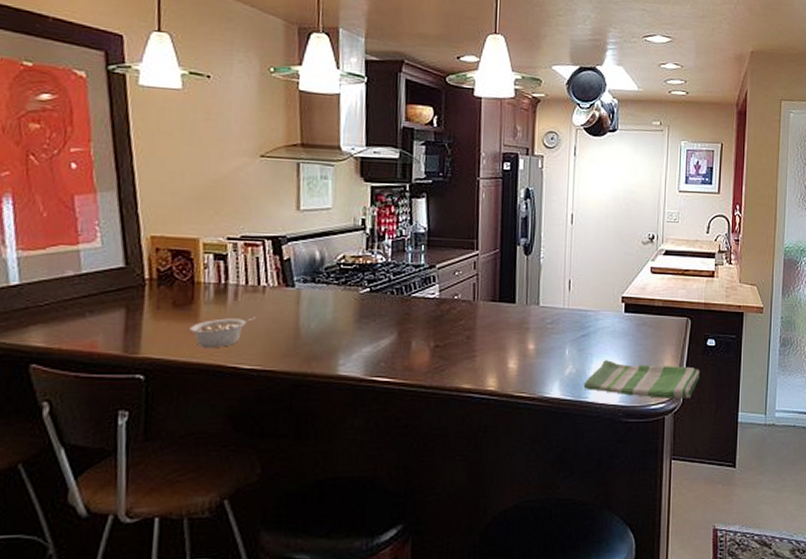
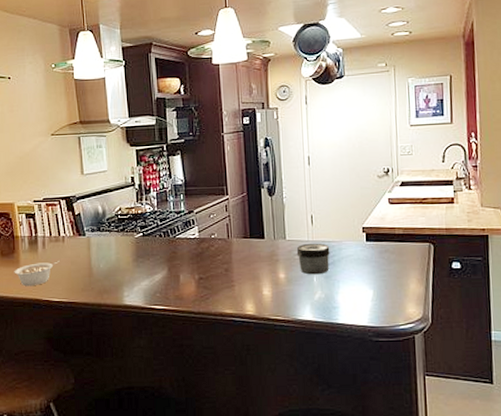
jar: none [549,311,586,347] -> present [296,243,330,275]
dish towel: present [583,360,700,398] -> none [333,285,447,319]

